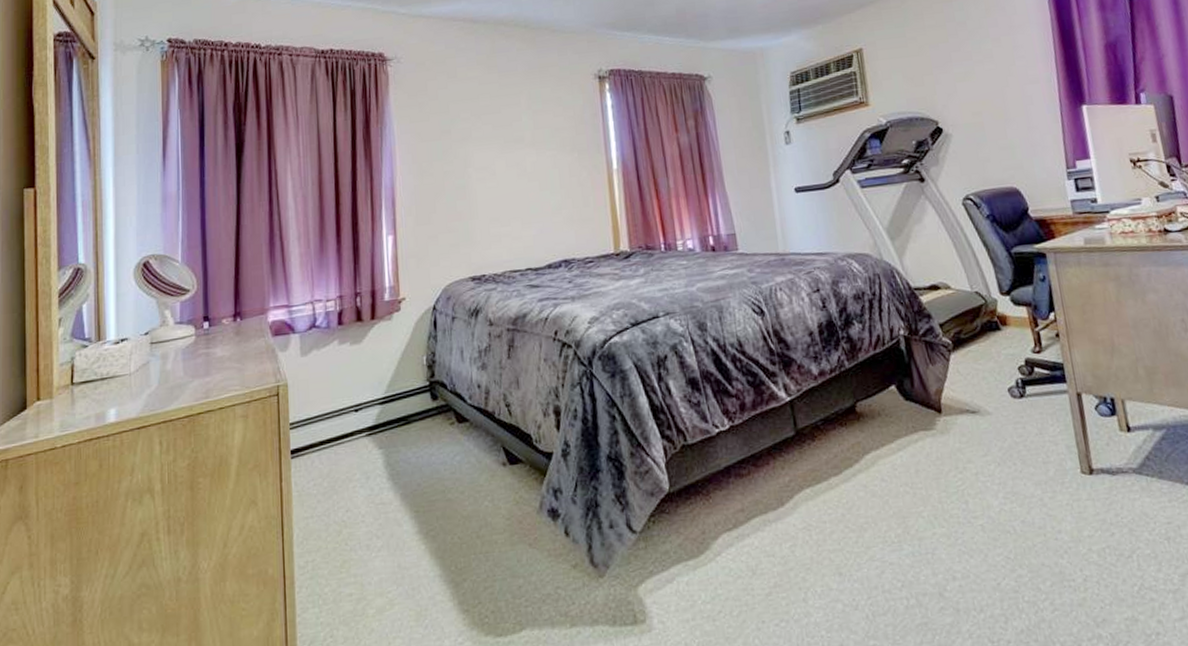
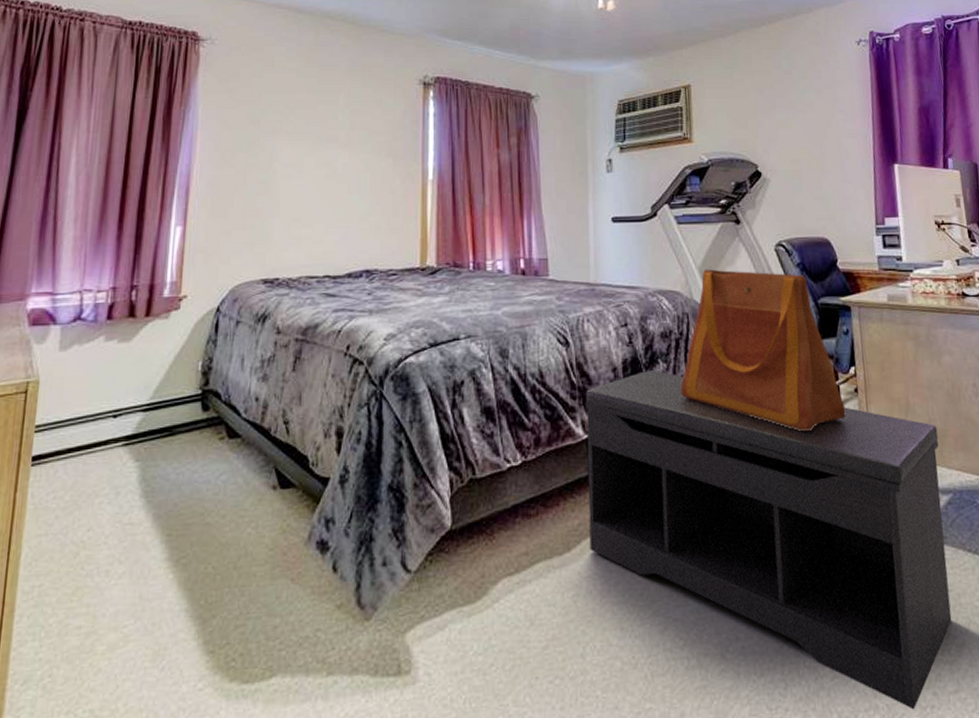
bench: none [785,331,1173,638] -> present [585,370,952,710]
tote bag: none [877,226,1049,380] -> present [681,269,846,432]

